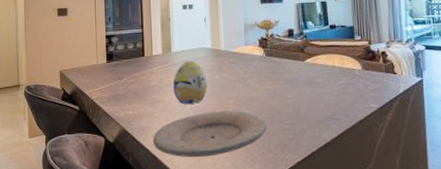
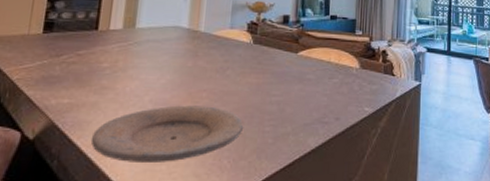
decorative egg: present [173,60,207,104] -> none [130,40,177,94]

